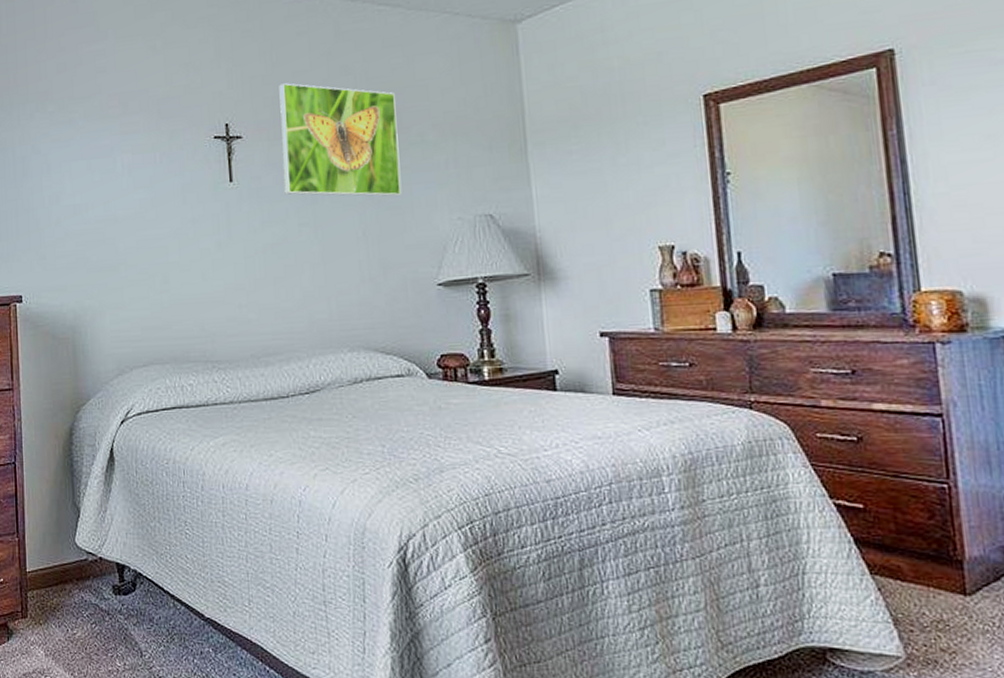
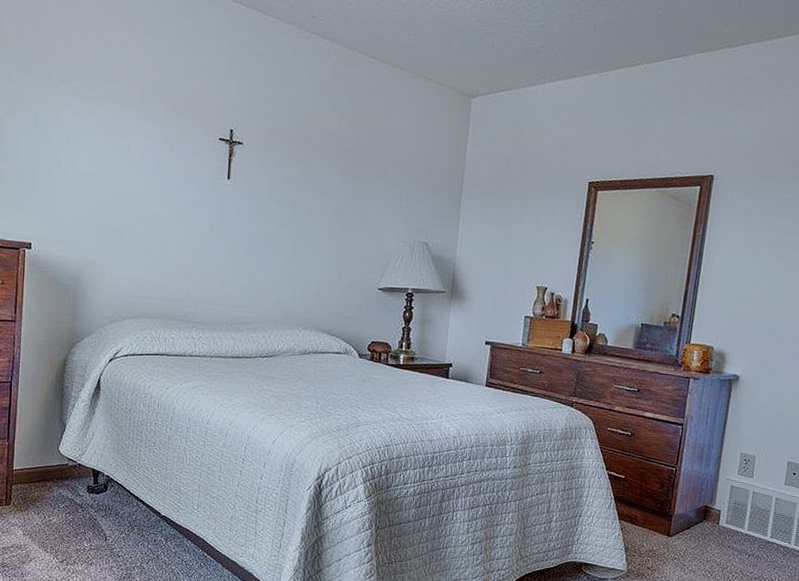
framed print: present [279,83,402,196] -> none [271,105,371,215]

